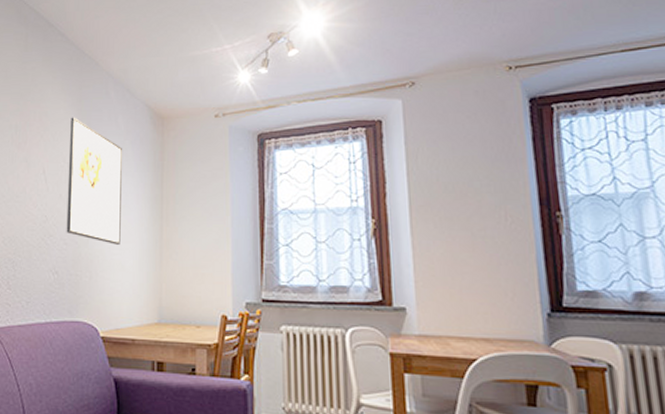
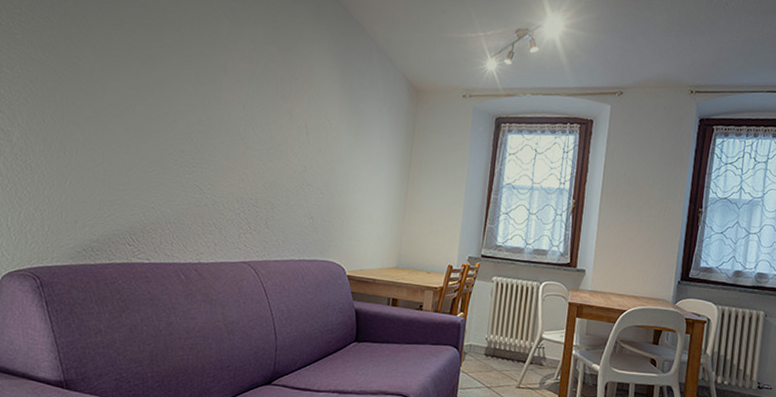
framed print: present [66,117,123,245] -> none [323,77,381,199]

